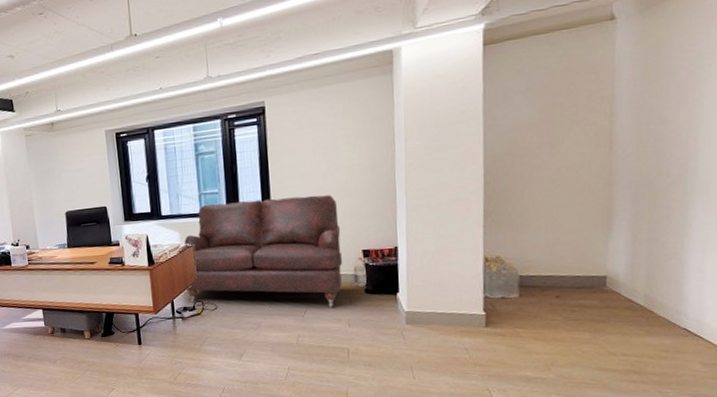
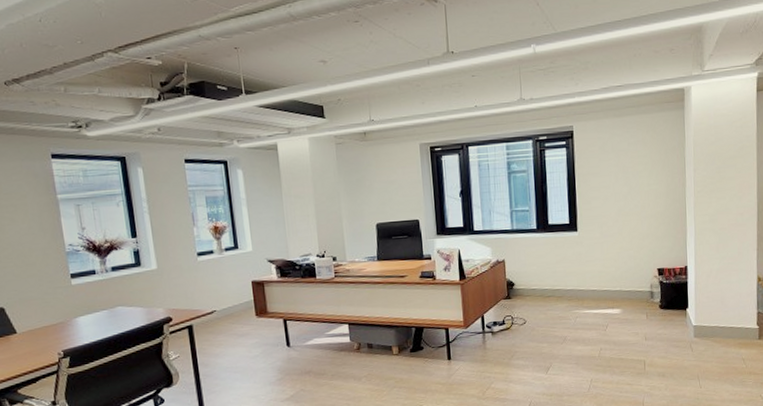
sofa: present [184,195,343,307] -> none [494,216,641,322]

